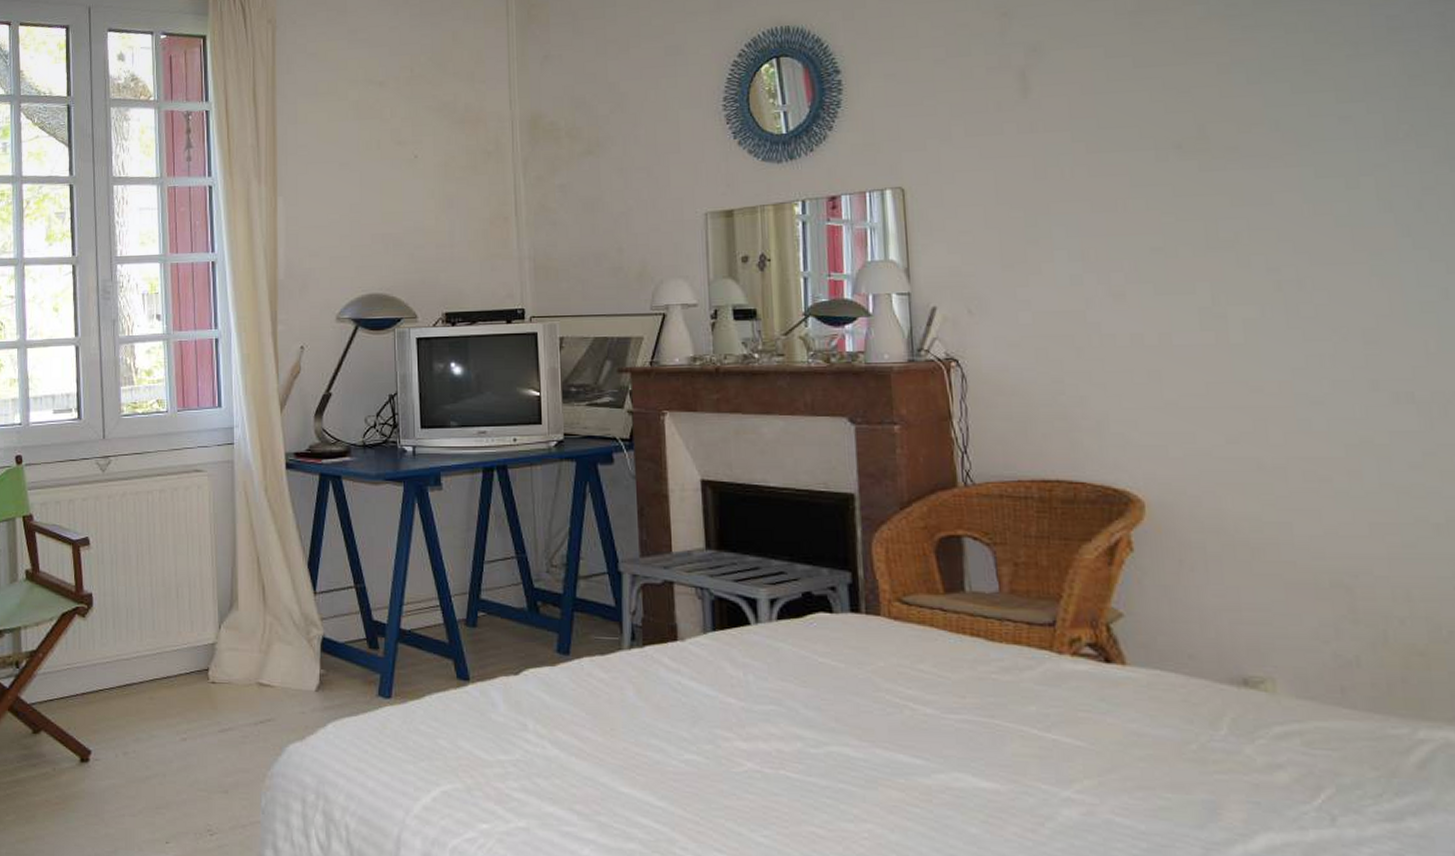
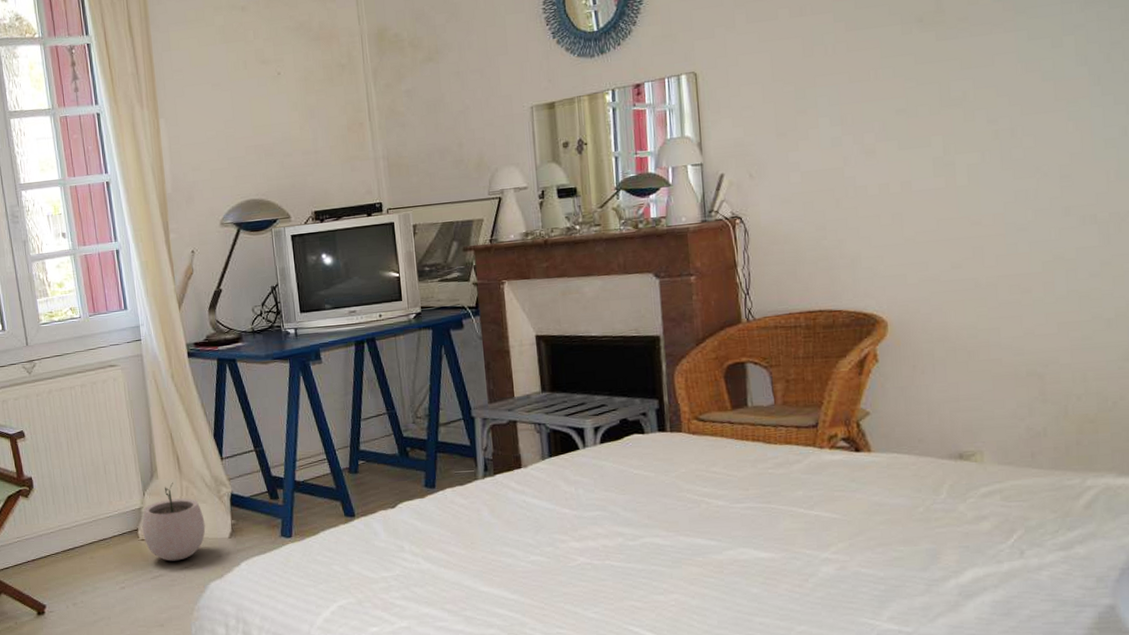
plant pot: none [214,616,289,713] -> present [142,482,206,561]

